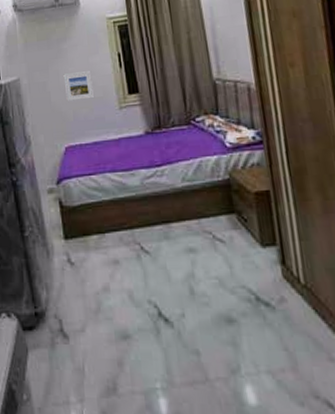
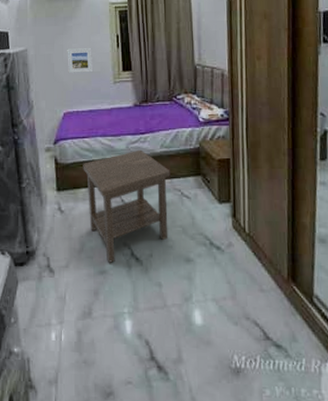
side table: none [91,185,203,325] -> present [83,149,170,263]

